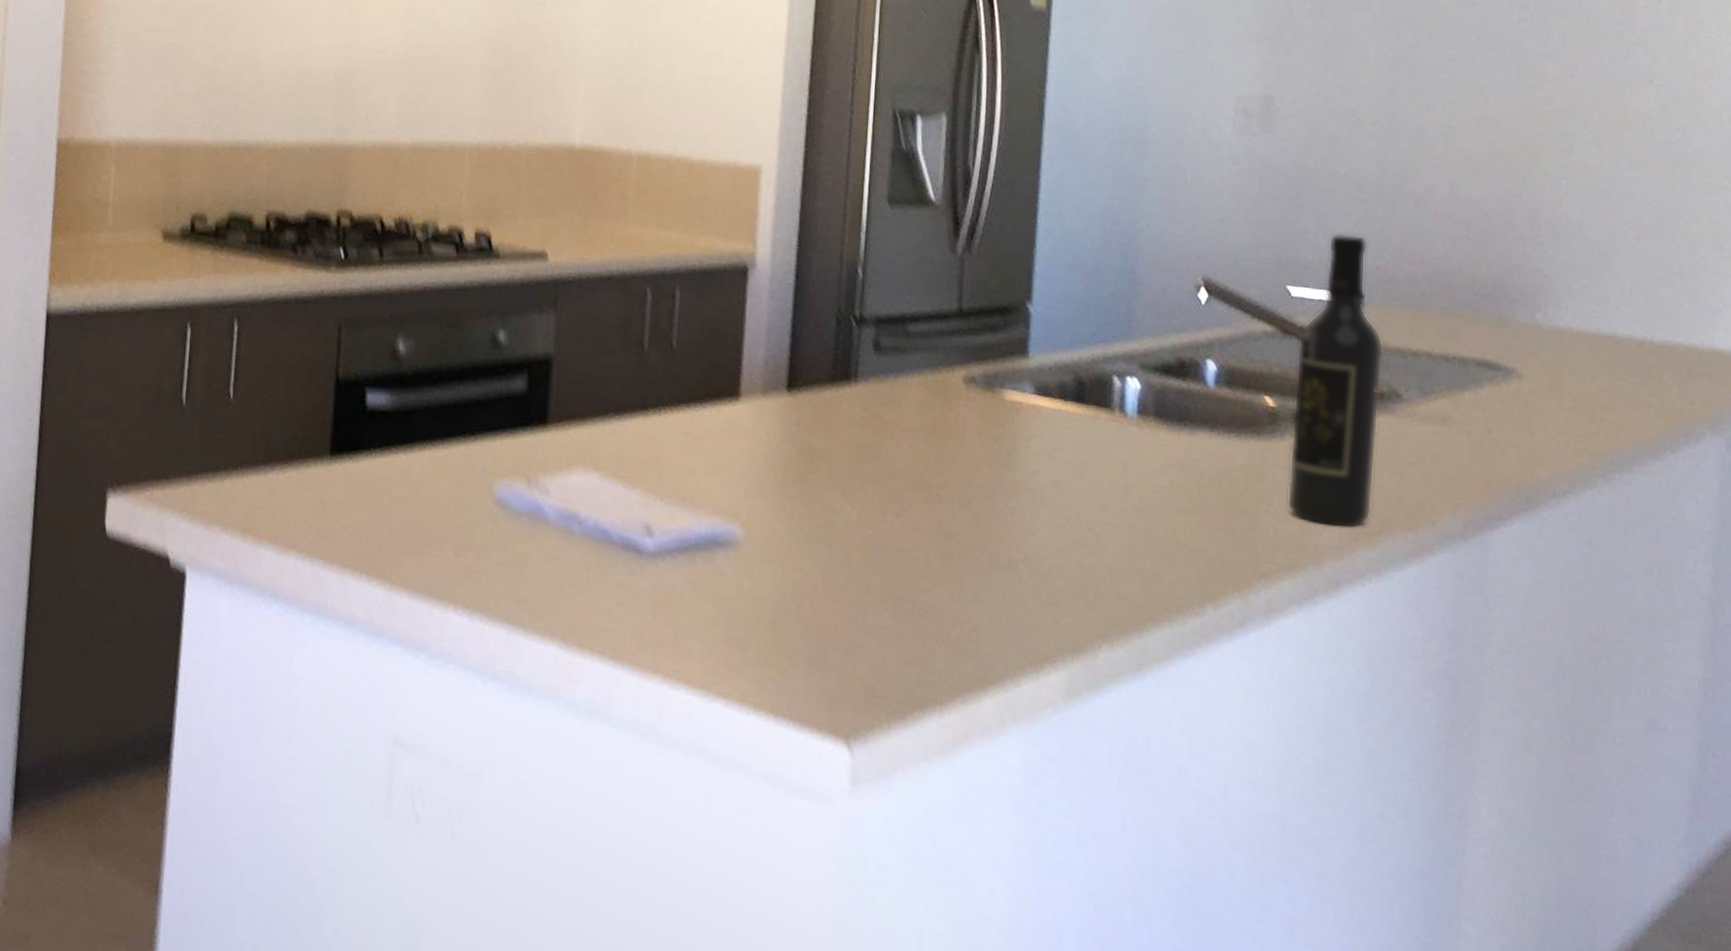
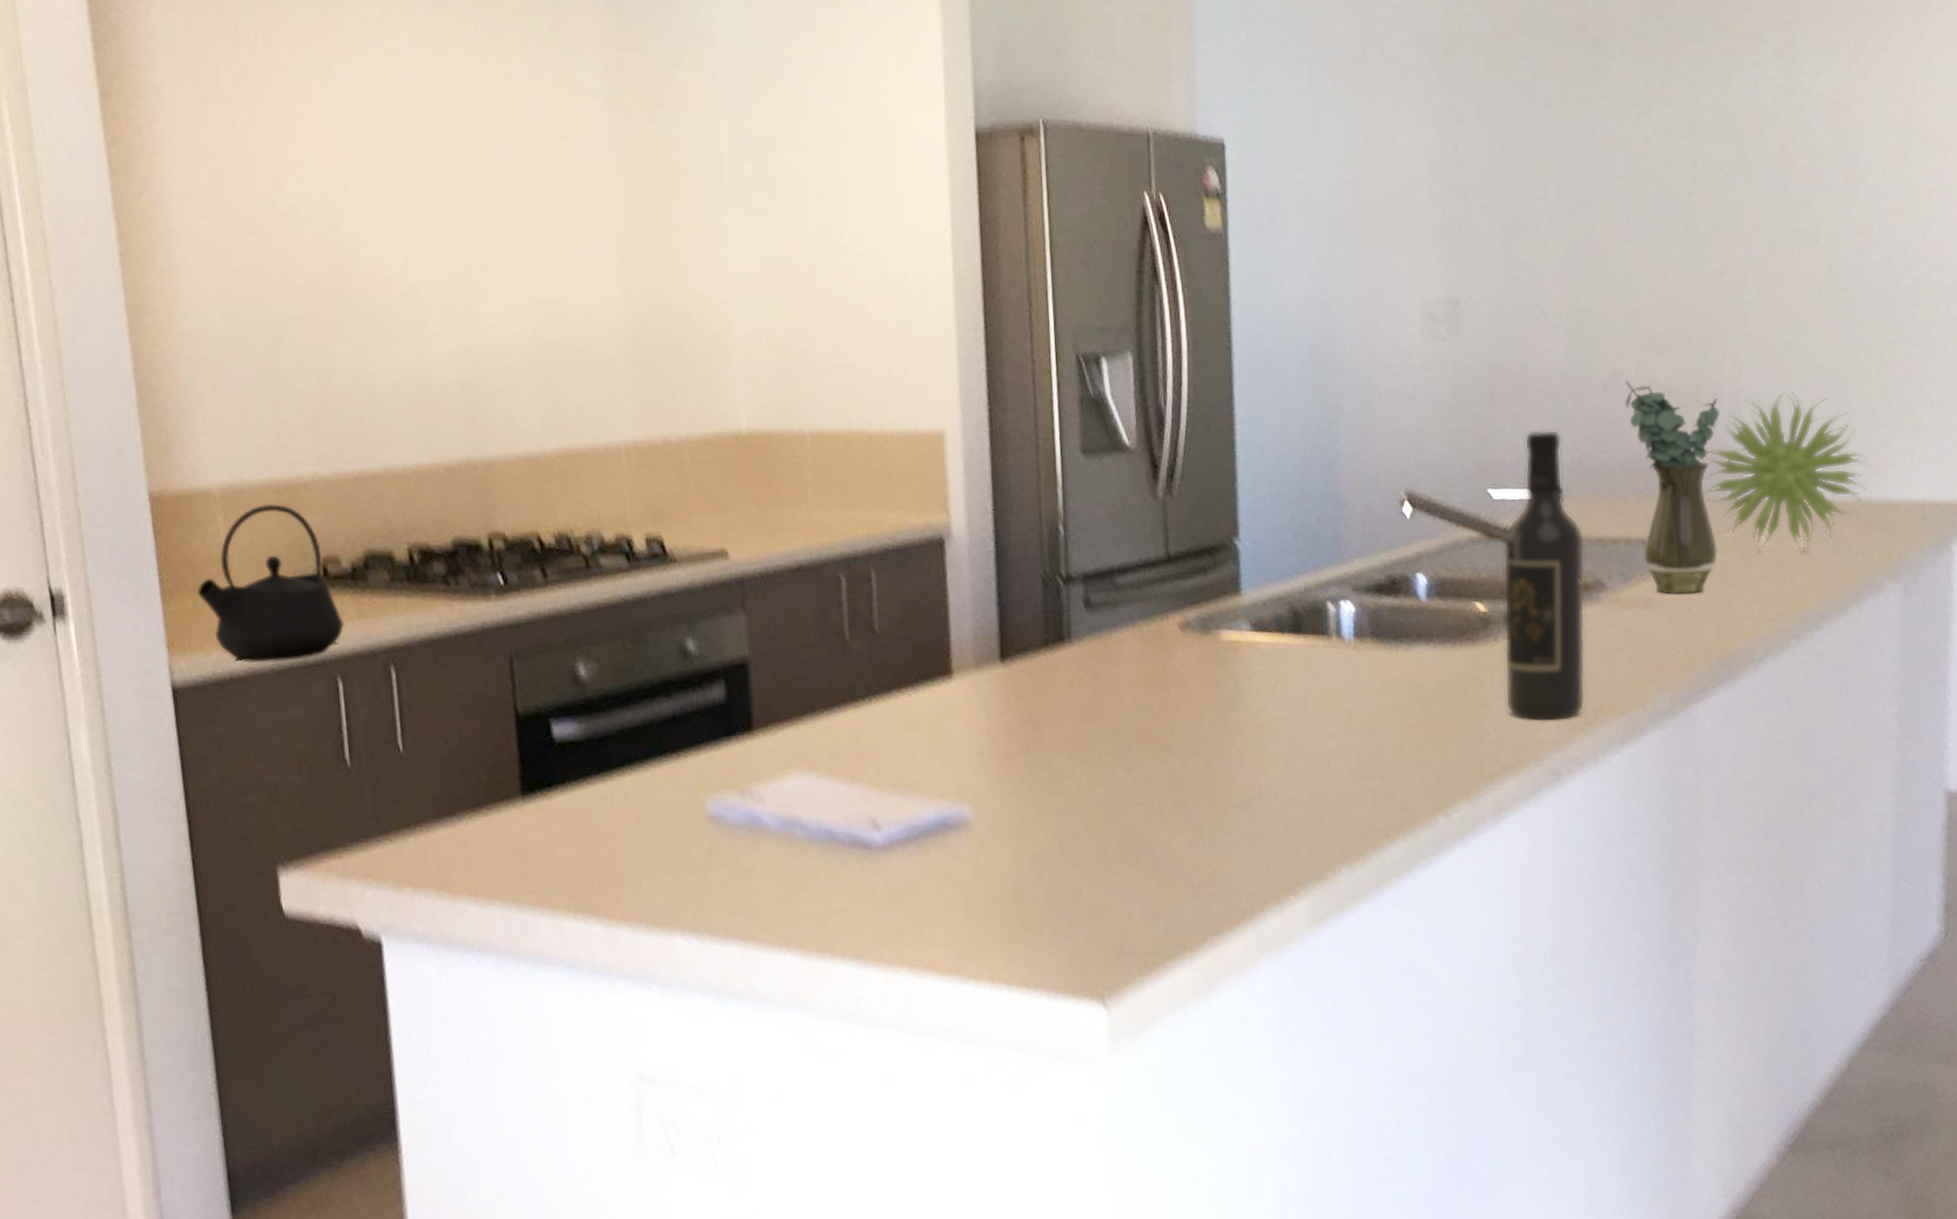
kettle: none [82,160,202,303] -> present [197,503,345,664]
vase: none [1436,196,1535,417] -> present [1625,381,1719,594]
plant: none [1512,226,1698,391] -> present [1703,391,1872,553]

